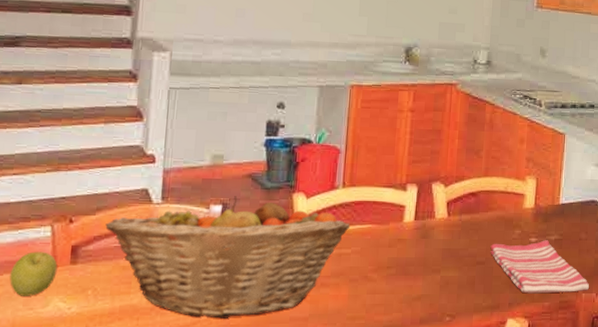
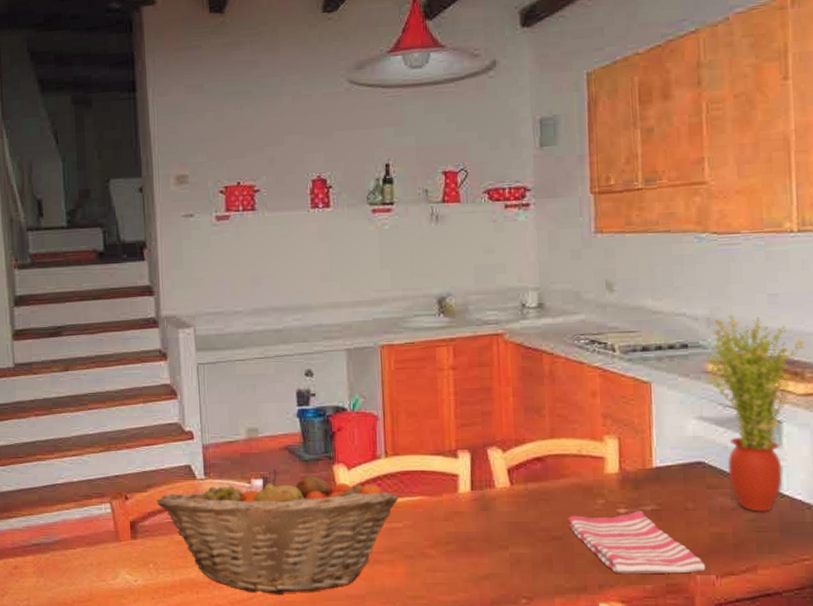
apple: present [9,252,58,296] -> none [82,527,121,569]

